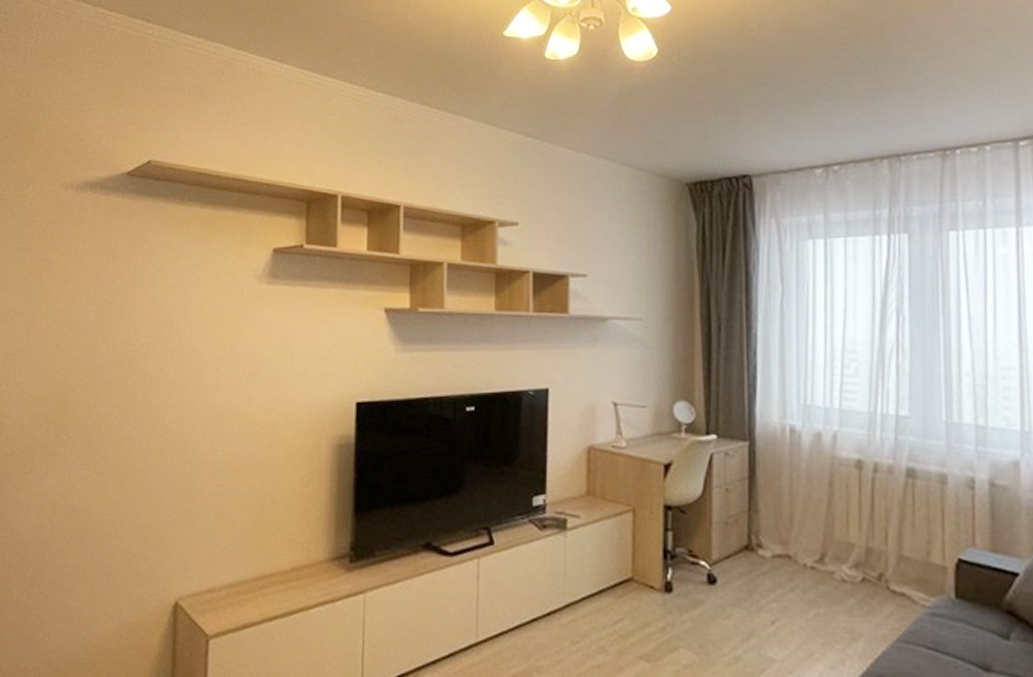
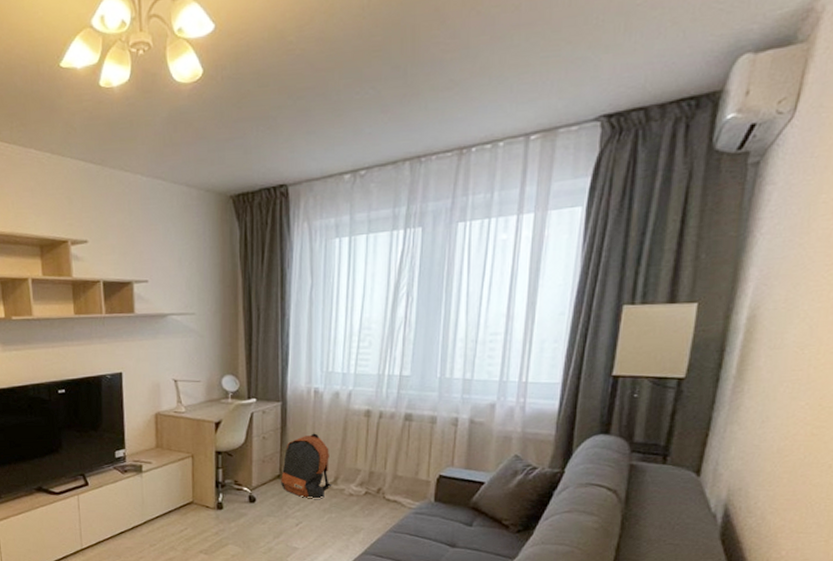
backpack: none [750,487,818,585] -> present [281,433,332,499]

